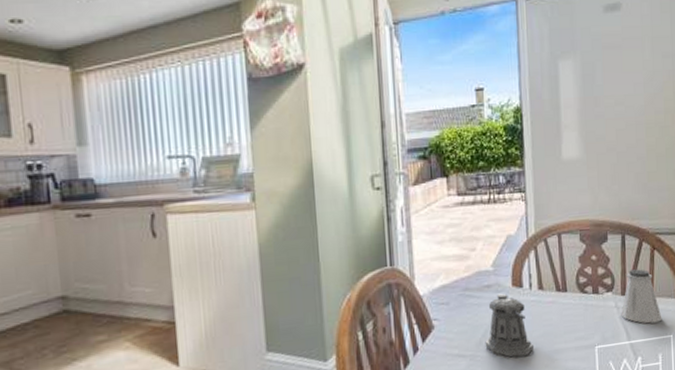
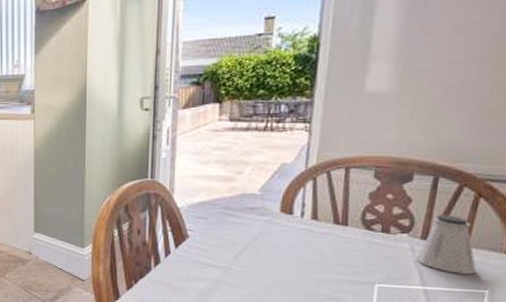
pepper shaker: present [485,293,533,358] -> none [241,217,297,278]

